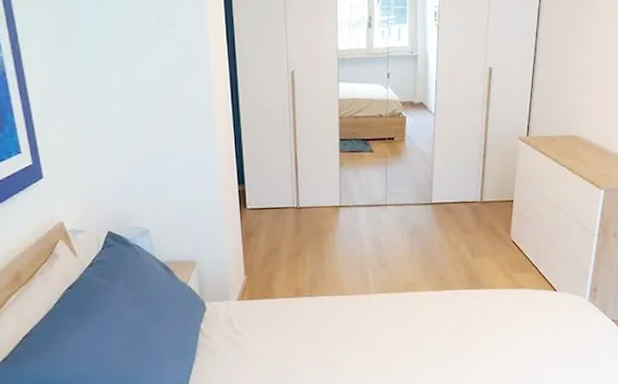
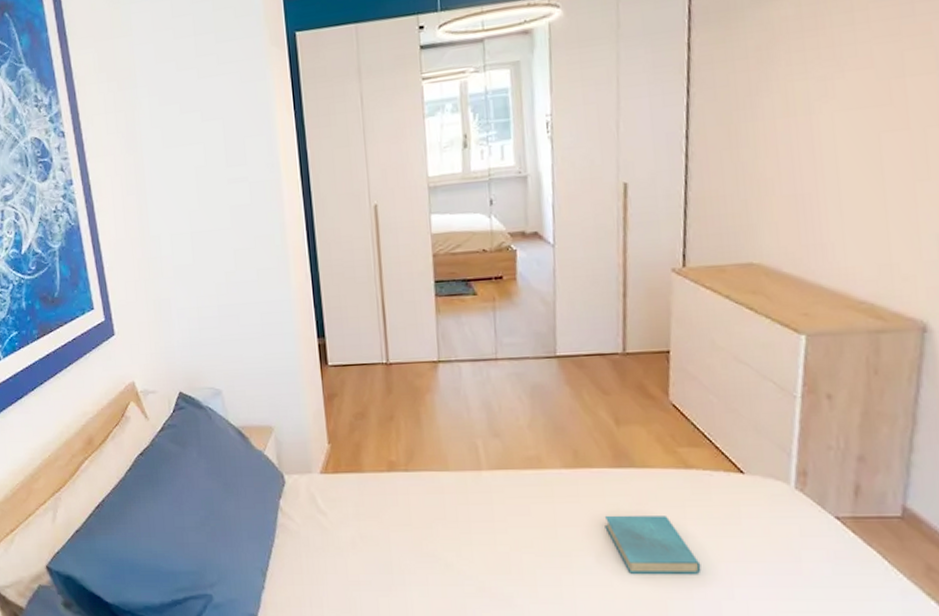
book: none [459,324,524,368] -> present [604,515,701,574]

